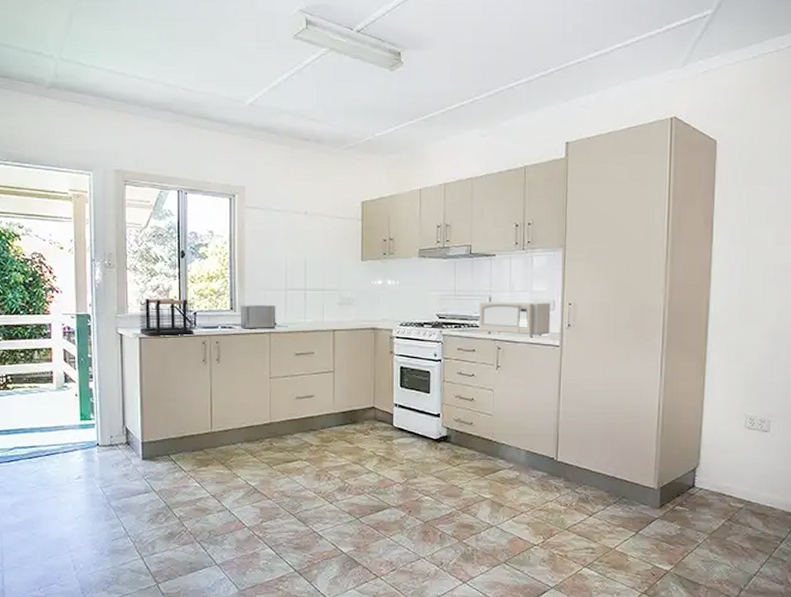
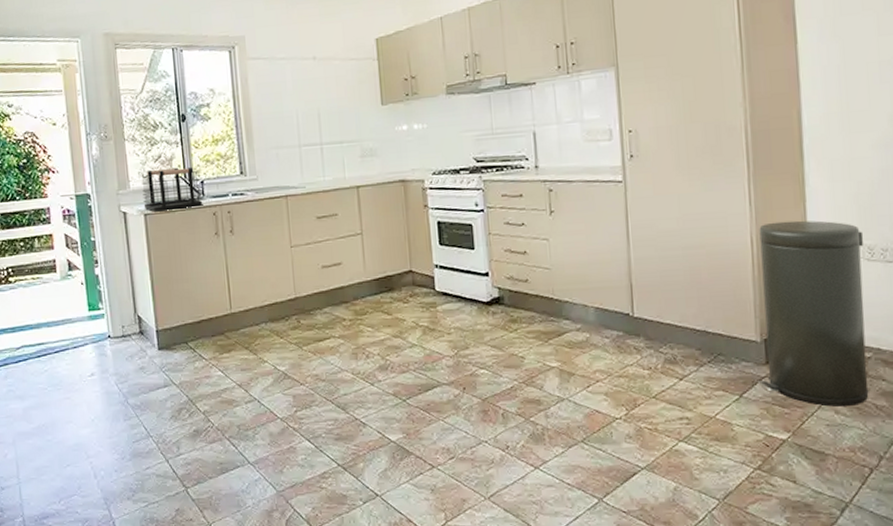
toaster: present [240,304,277,329] -> none [251,164,294,195]
microwave: present [478,301,551,338] -> none [521,132,610,176]
pedal bin: none [651,391,748,546] -> present [756,220,869,407]

